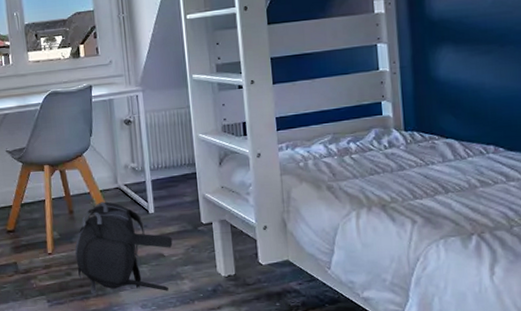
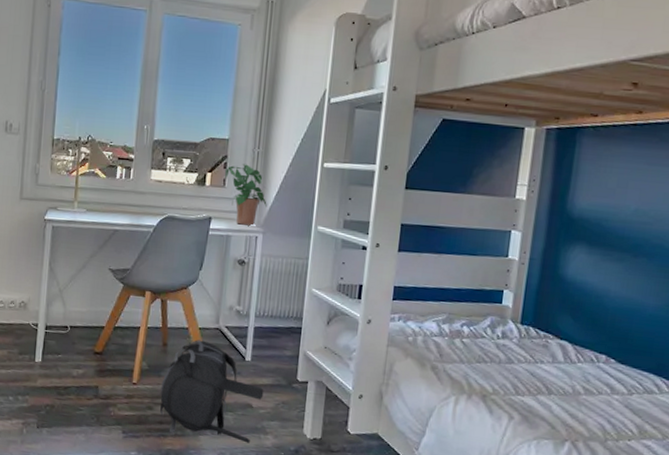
potted plant: none [96,30,141,87] -> present [225,164,267,226]

